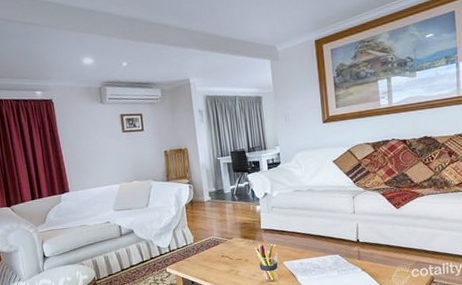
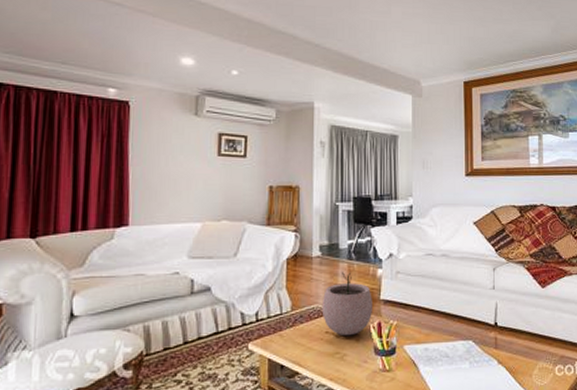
plant pot: none [216,210,256,258] -> present [321,272,372,336]

